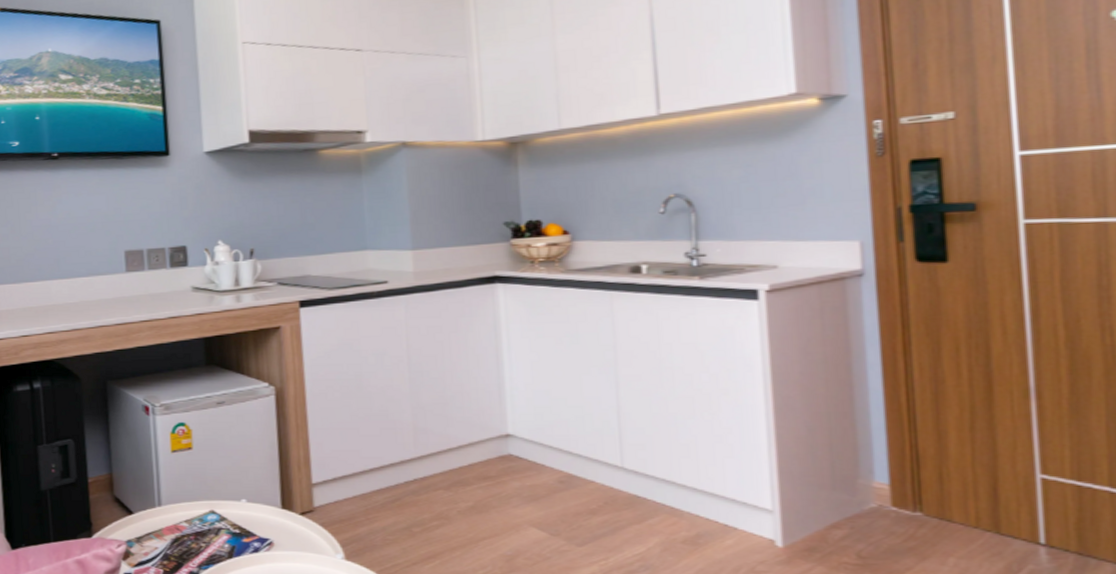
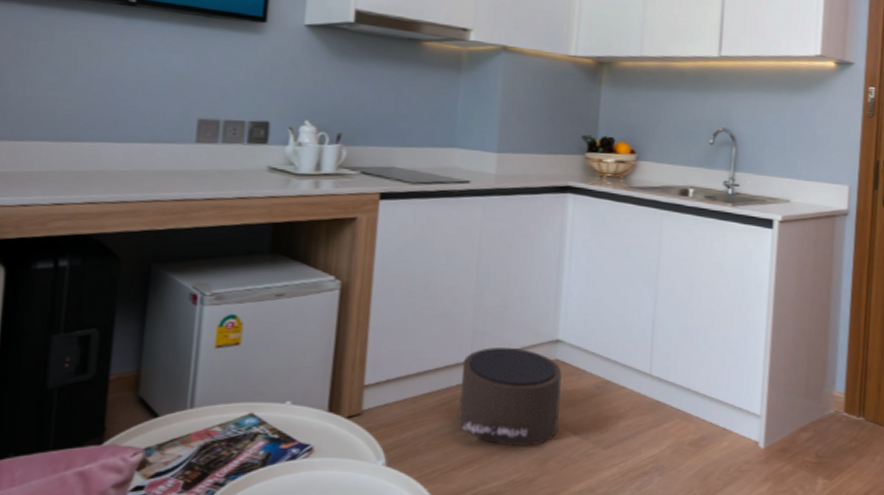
pouf: none [407,443,522,542] -> present [458,347,562,446]

